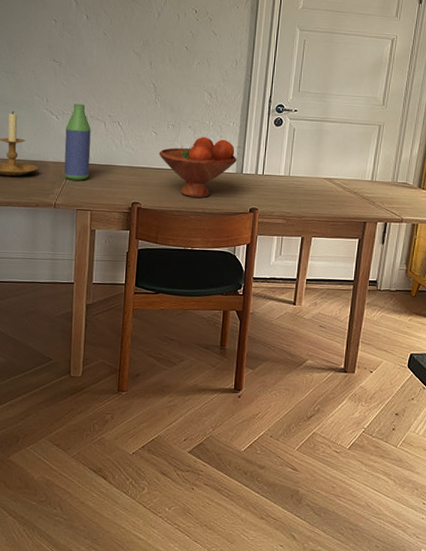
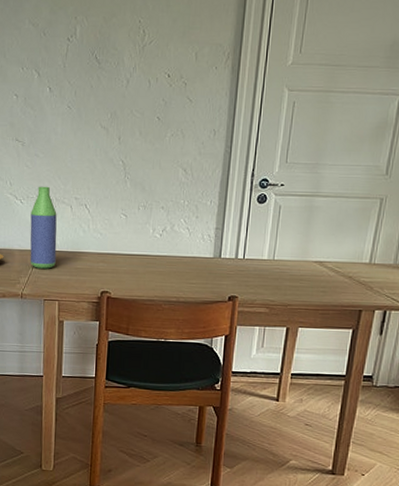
fruit bowl: present [159,137,237,198] -> none [129,218,215,285]

